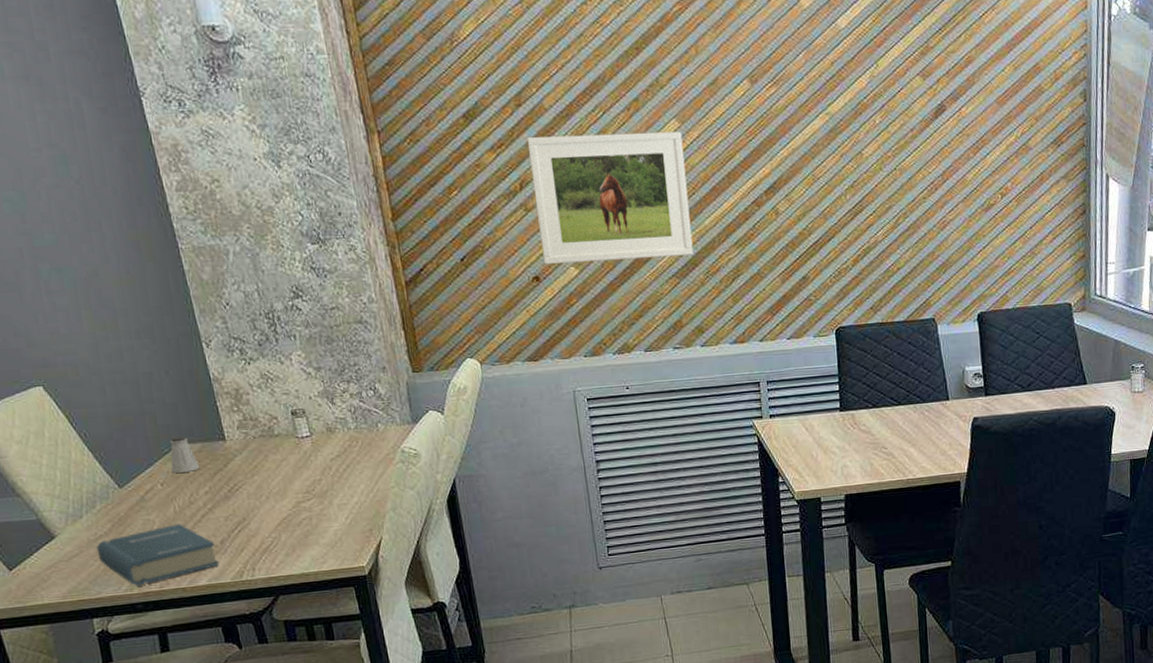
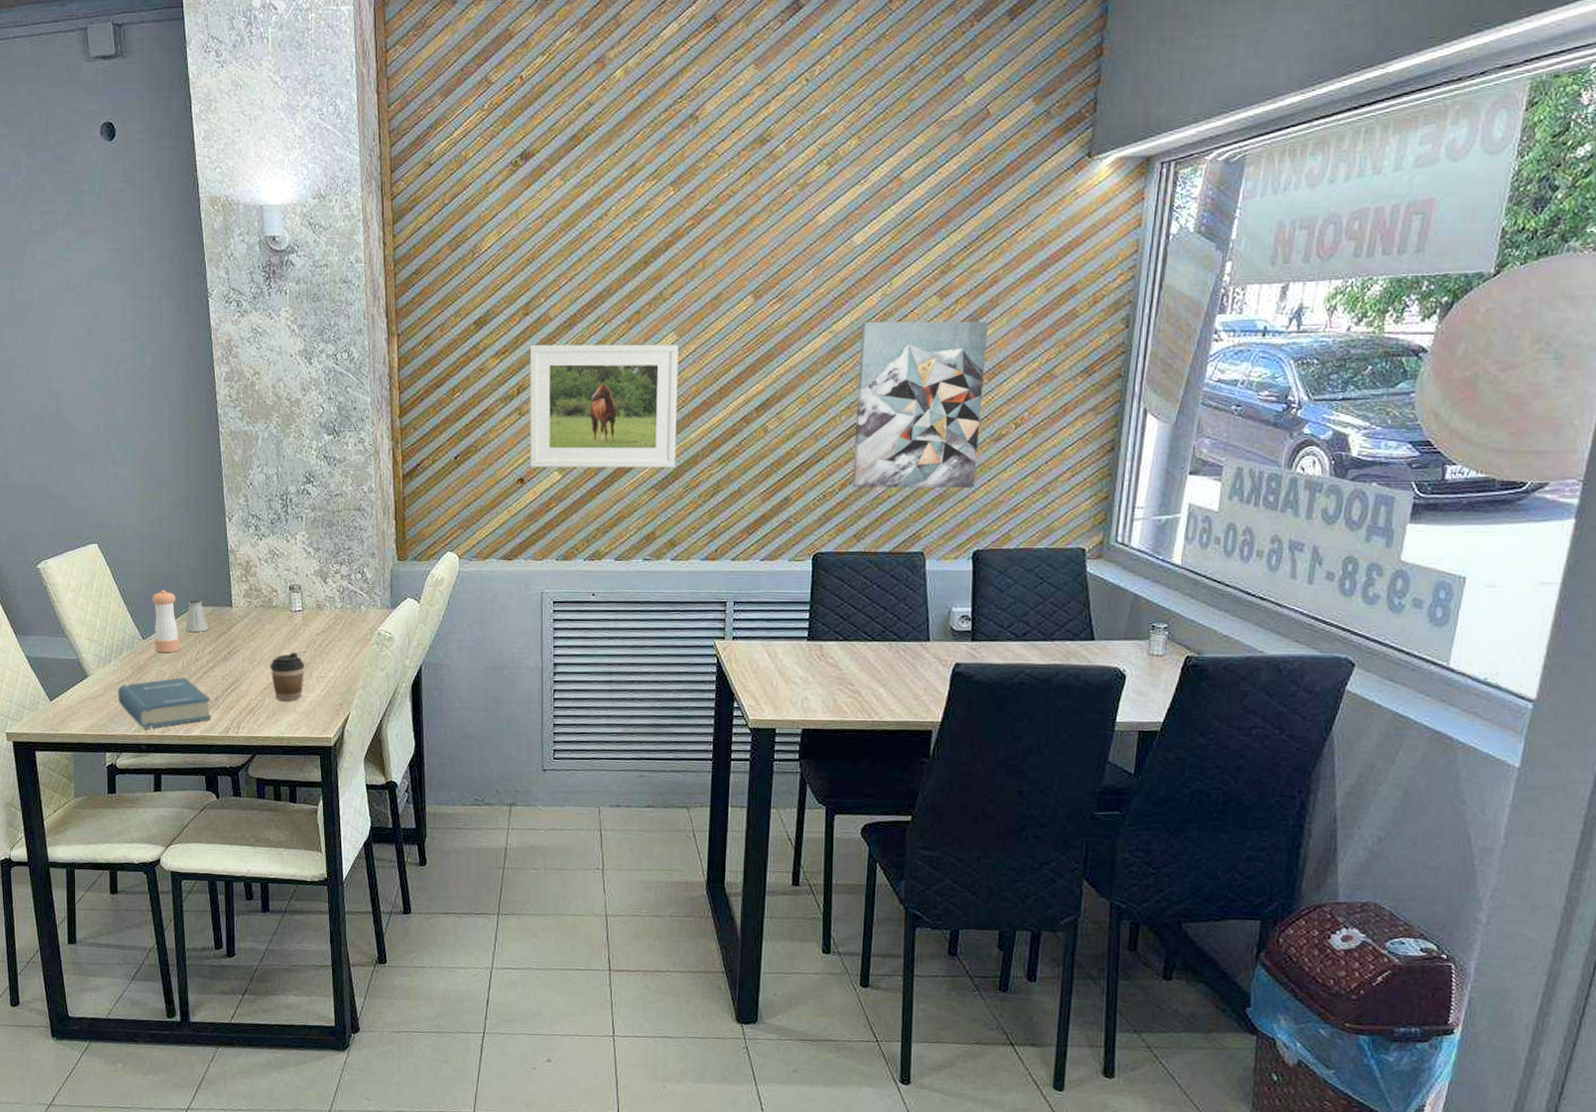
pepper shaker: none [123,430,168,501] -> present [152,590,179,653]
coffee cup: none [281,481,324,535] -> present [270,652,305,701]
wall art: none [855,99,972,263] -> present [852,321,989,489]

